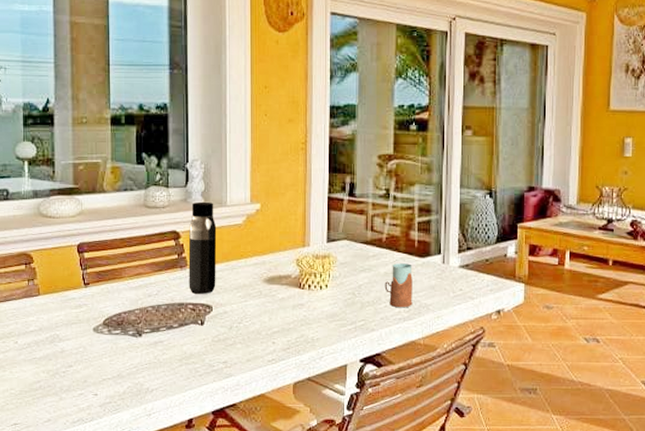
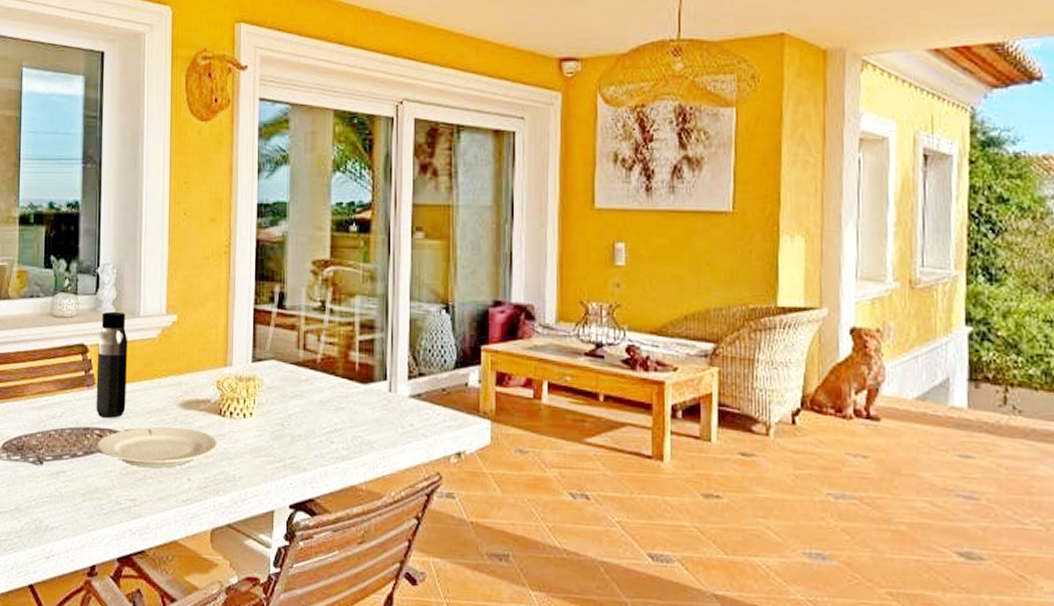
plate: none [191,299,299,335] -> present [98,426,218,468]
drinking glass: present [384,263,413,308] -> none [319,390,353,445]

